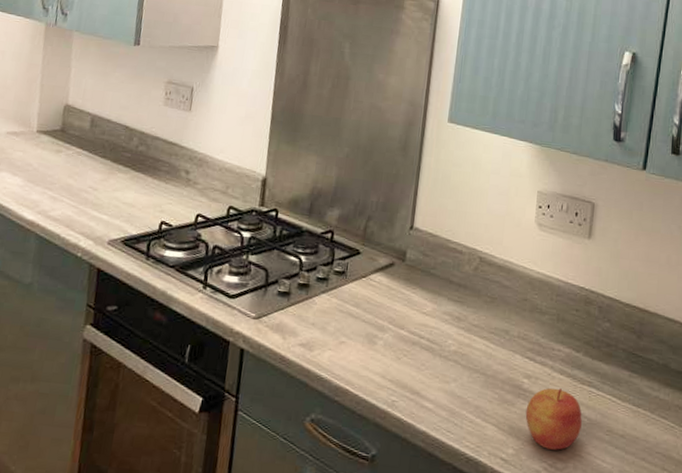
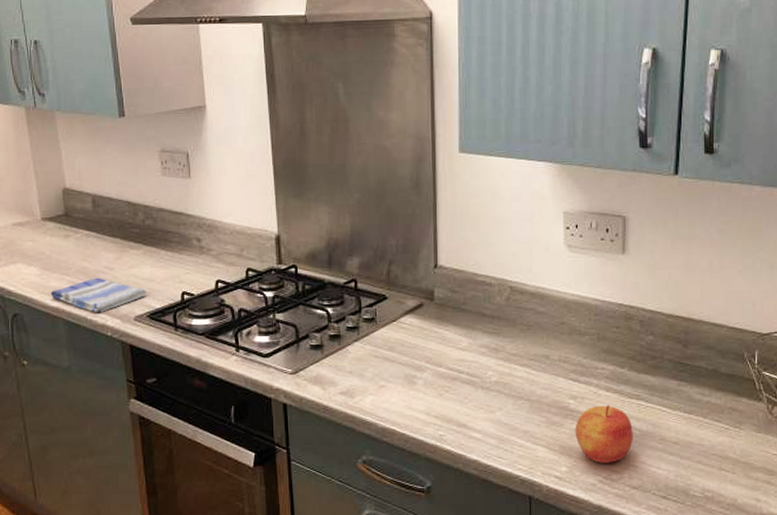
dish towel: none [29,196,126,232] -> present [50,277,146,312]

